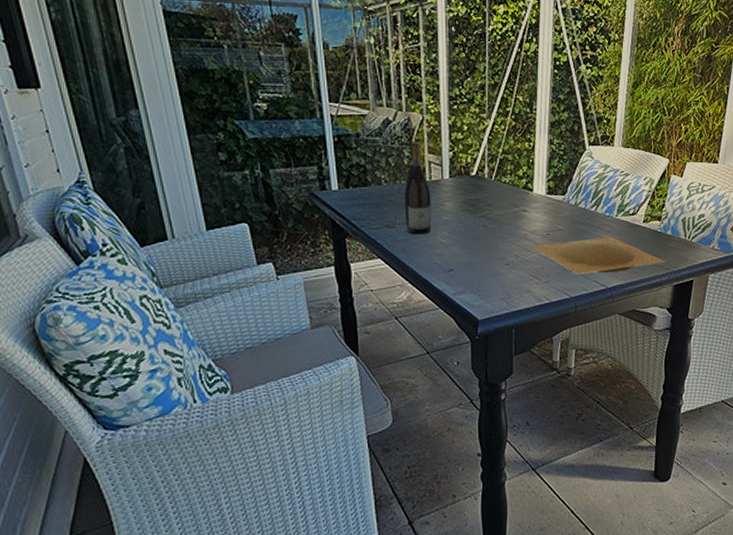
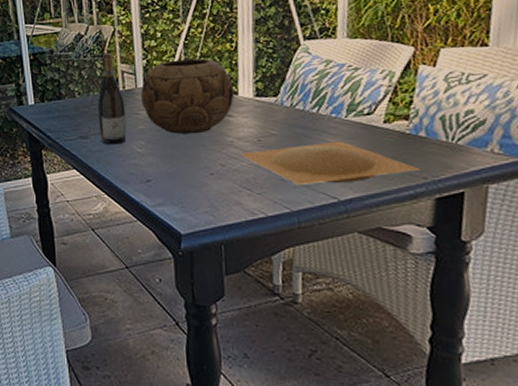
decorative bowl: none [446,154,530,227] -> present [140,58,234,135]

